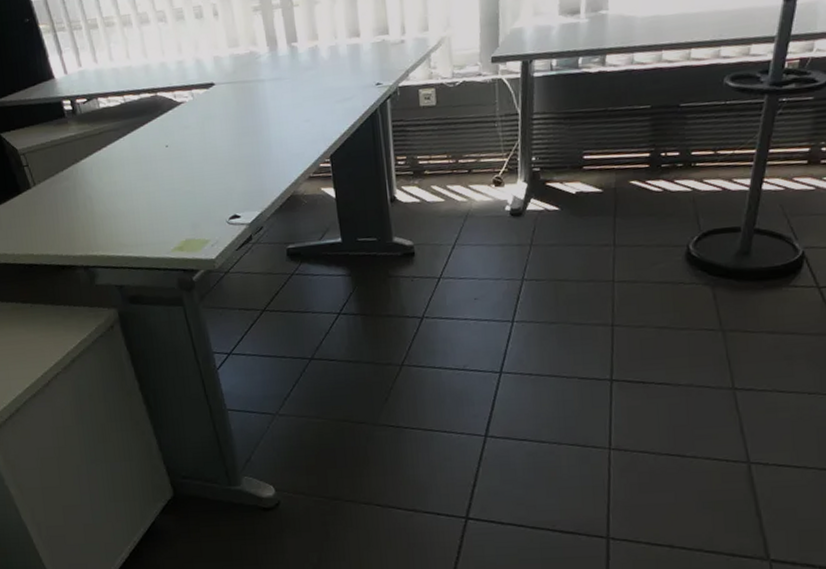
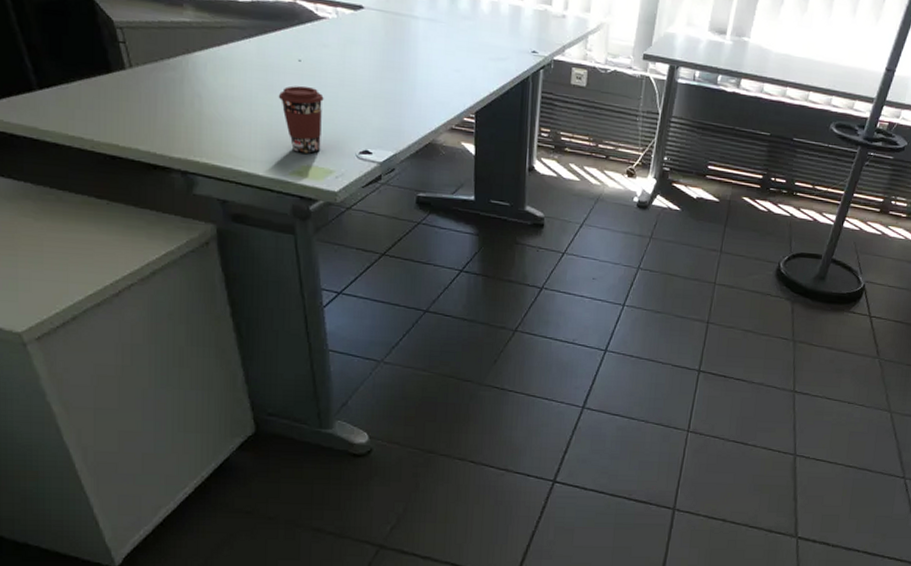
coffee cup: none [153,168,195,230] -> present [278,86,324,154]

